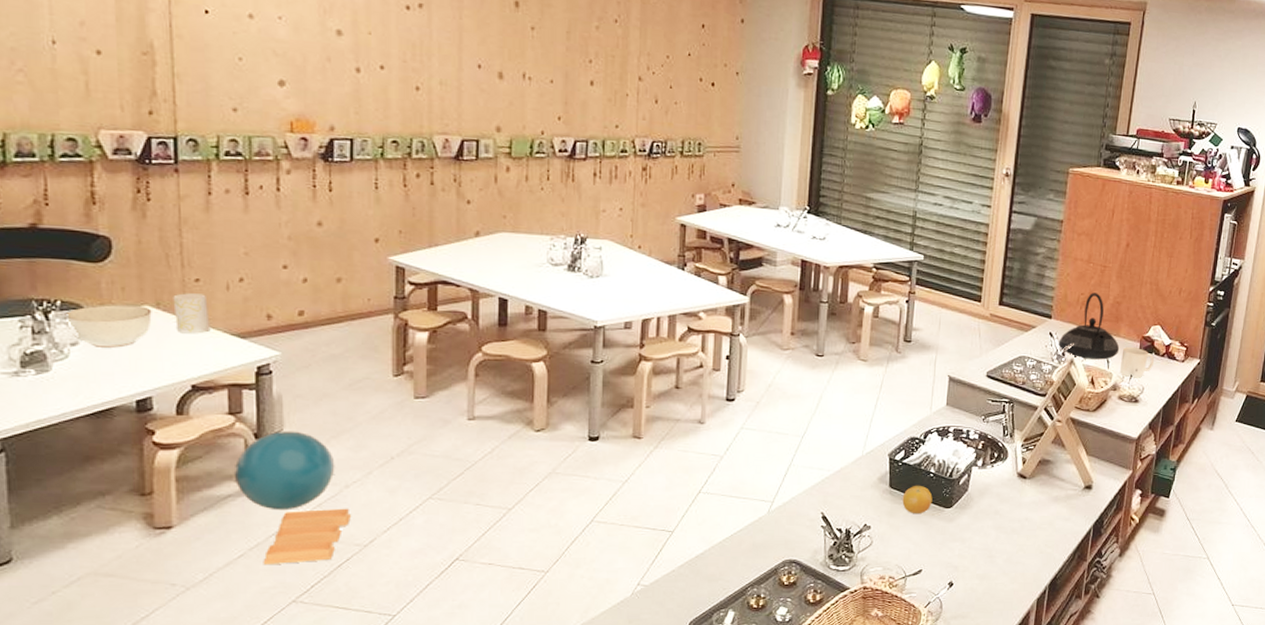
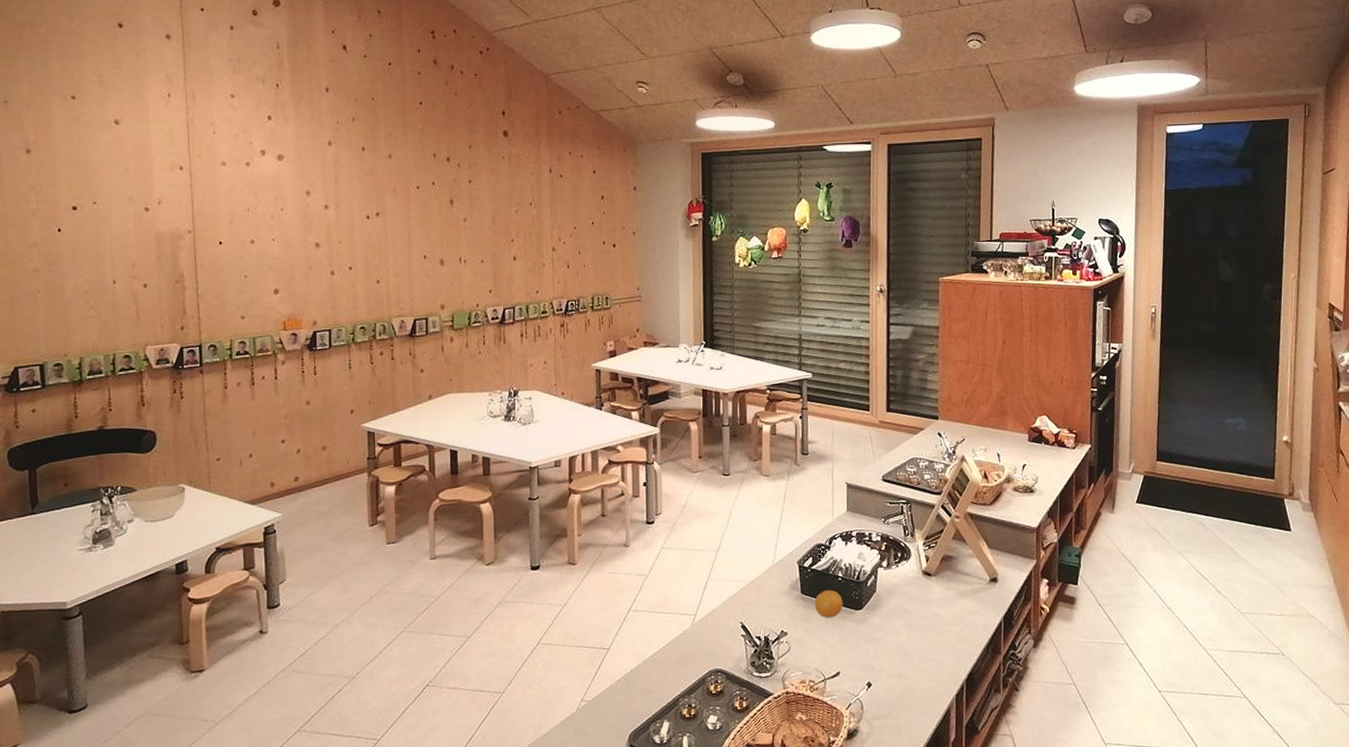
cup: present [173,293,211,334] -> none [201,470,229,505]
ball: present [234,431,335,511] -> none [249,580,327,651]
organizer tray: present [263,508,351,566] -> none [273,645,341,700]
teapot: present [1059,293,1120,360] -> none [949,391,1009,455]
mug: present [1120,347,1154,378] -> none [1011,439,1044,469]

